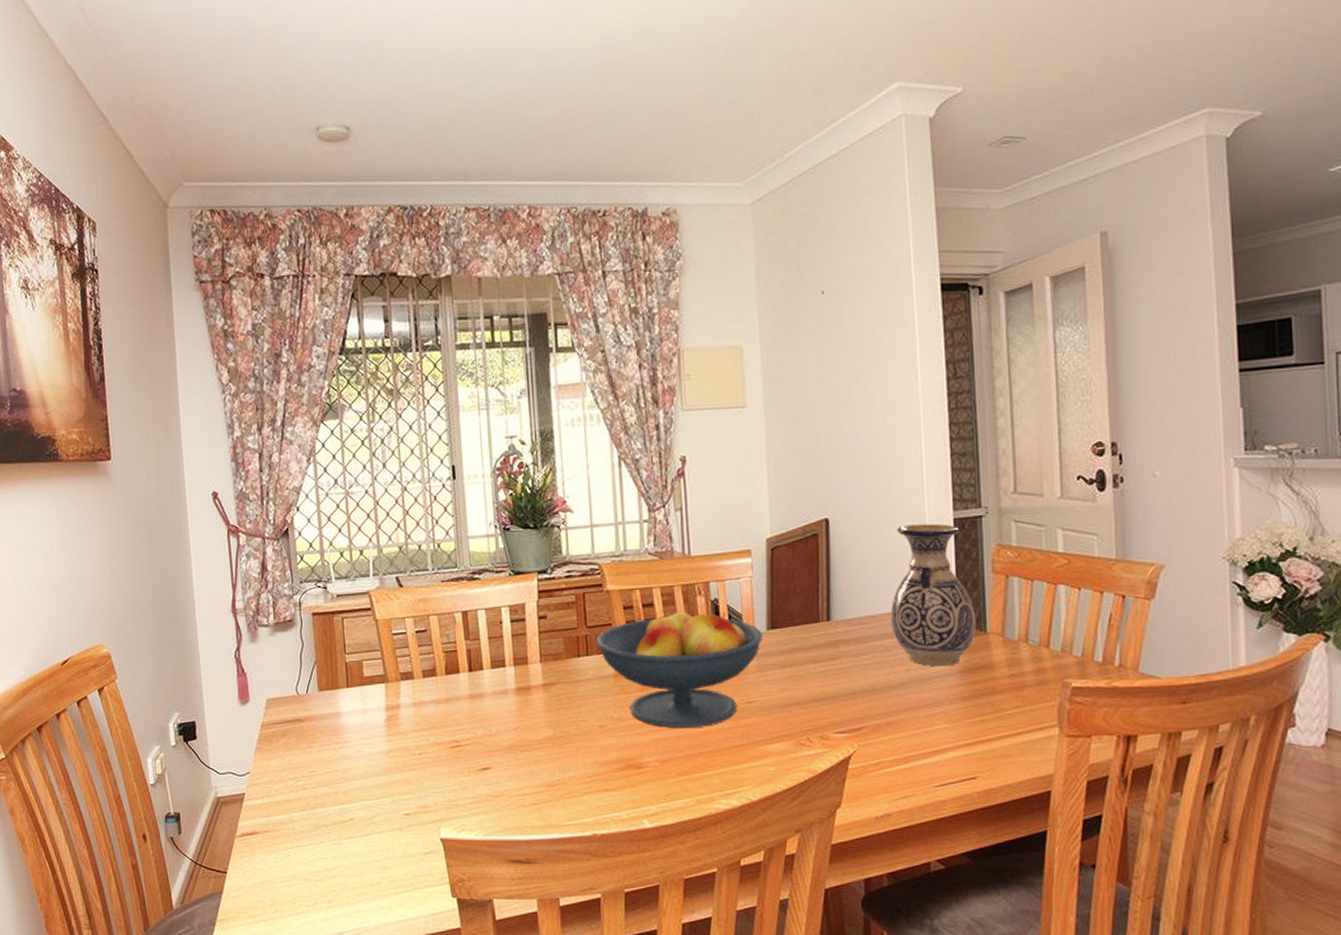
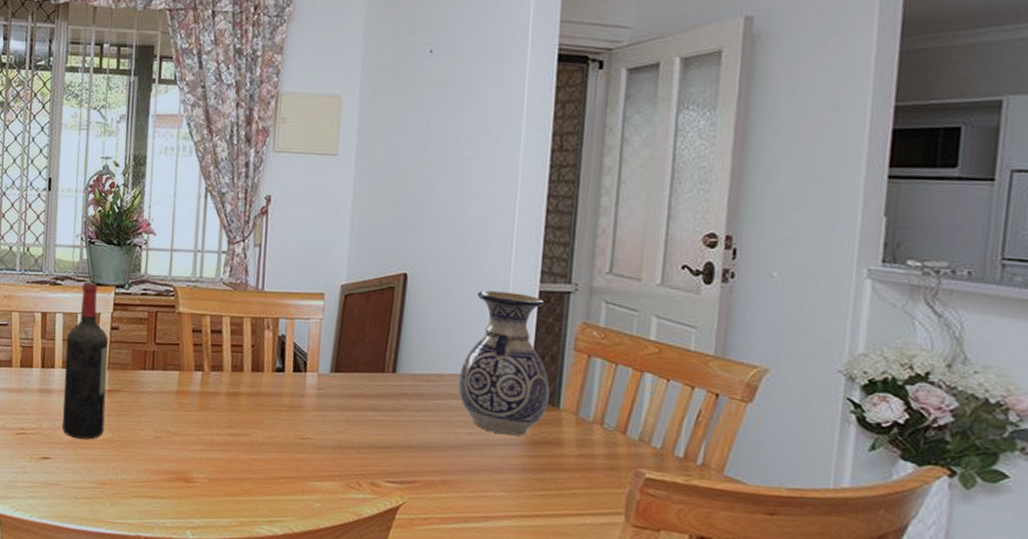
wine bottle: none [492,570,544,741] -> present [63,281,109,440]
fruit bowl: present [596,608,763,728] -> none [162,336,325,454]

